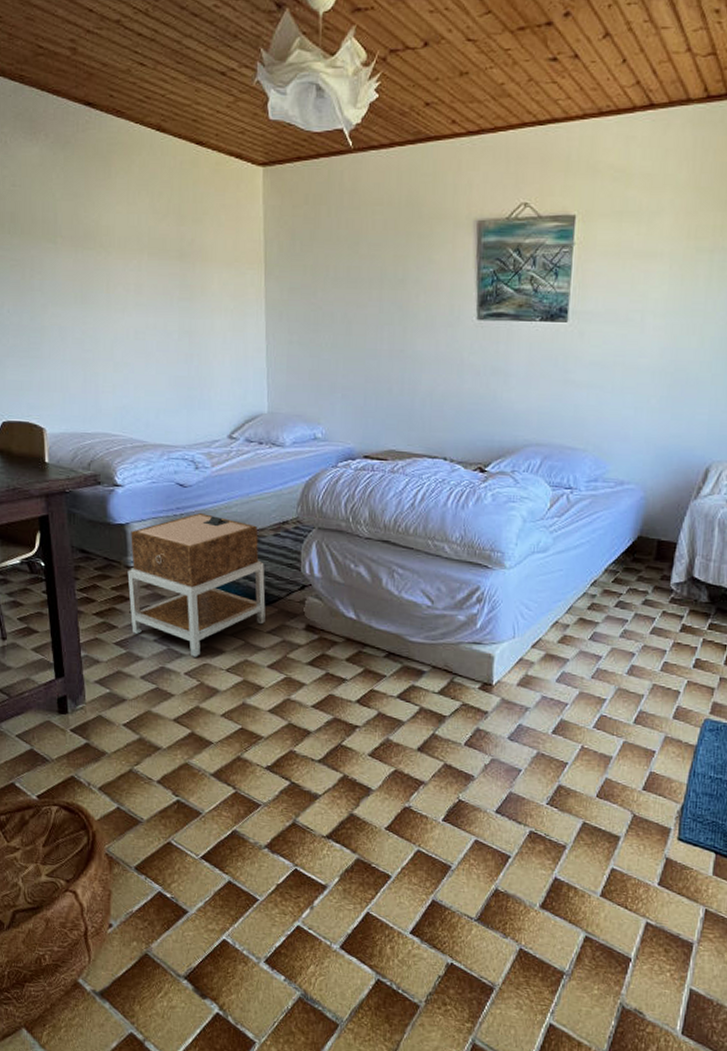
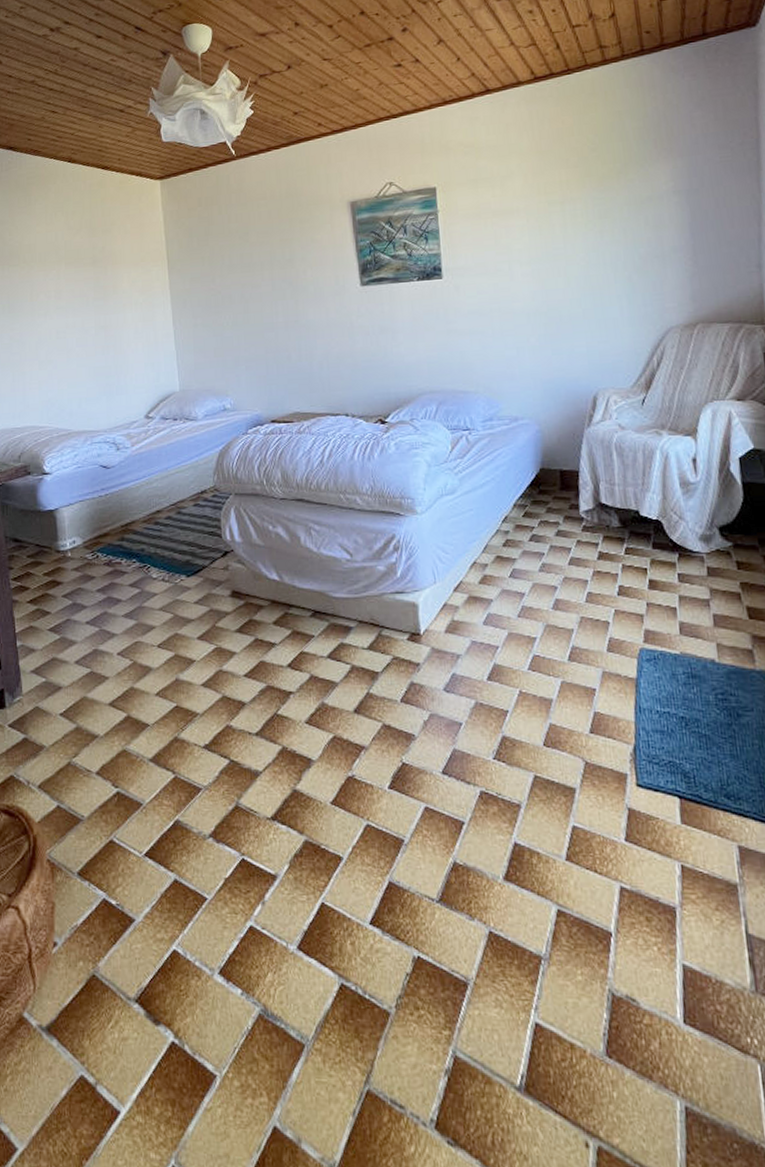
nightstand: present [127,513,266,657] -> none [58,492,192,636]

